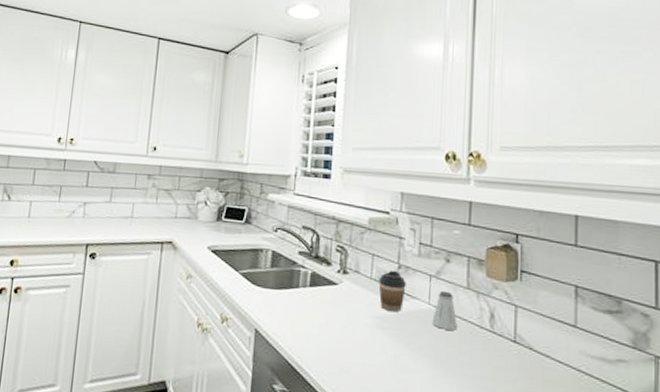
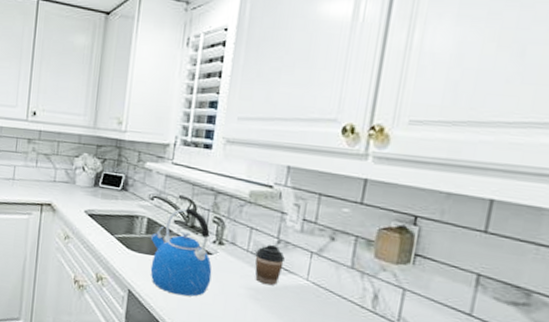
kettle: none [275,238,339,331] -> present [150,208,212,297]
saltshaker: present [432,290,457,330] -> none [309,268,337,308]

